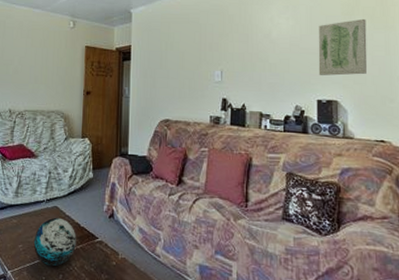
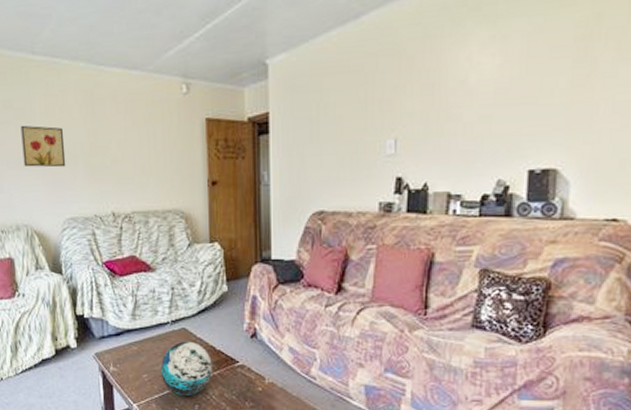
wall art: present [318,18,368,76] -> none [533,45,610,135]

